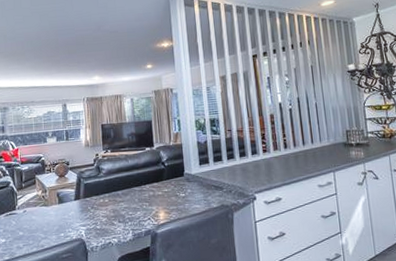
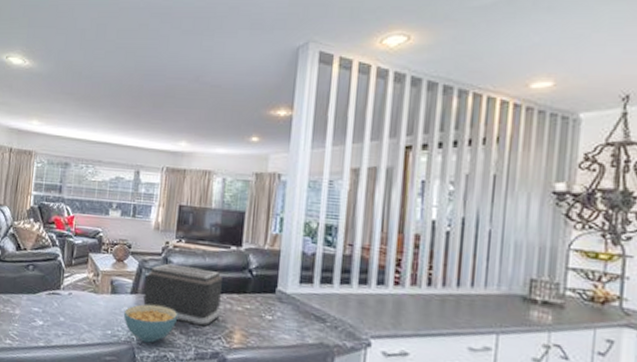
cereal bowl: none [71,204,115,236] -> present [123,304,178,343]
toaster: none [84,169,146,214] -> present [143,263,222,327]

